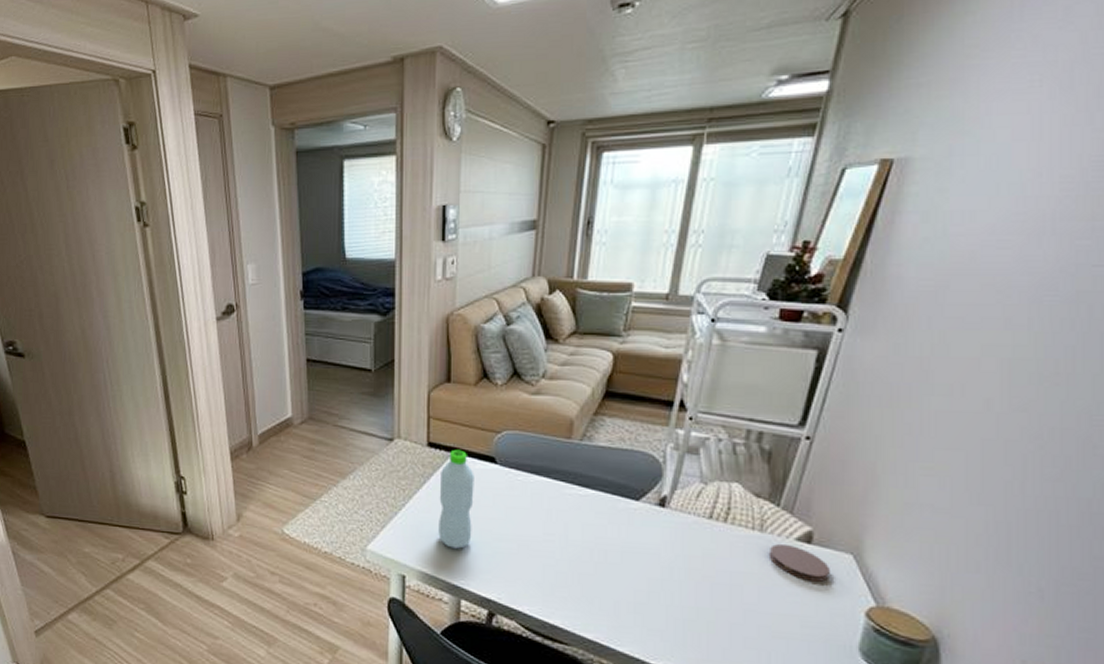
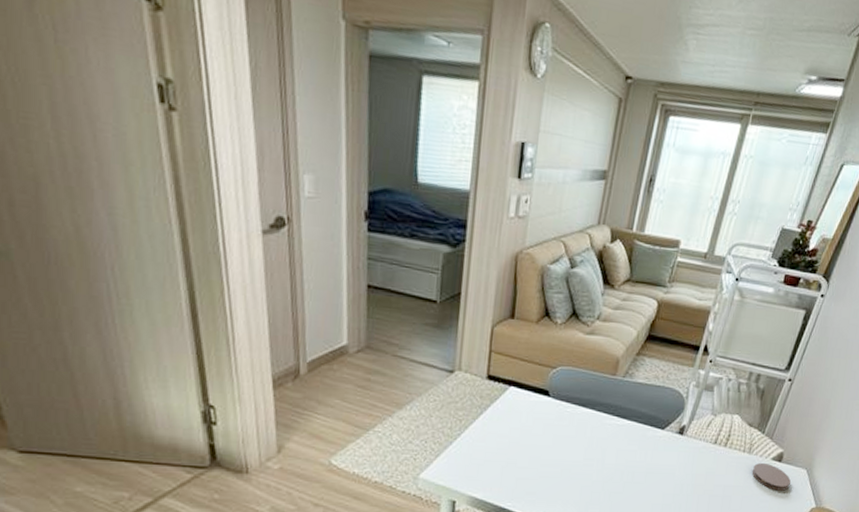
water bottle: present [438,449,474,549] -> none [490,382,529,474]

